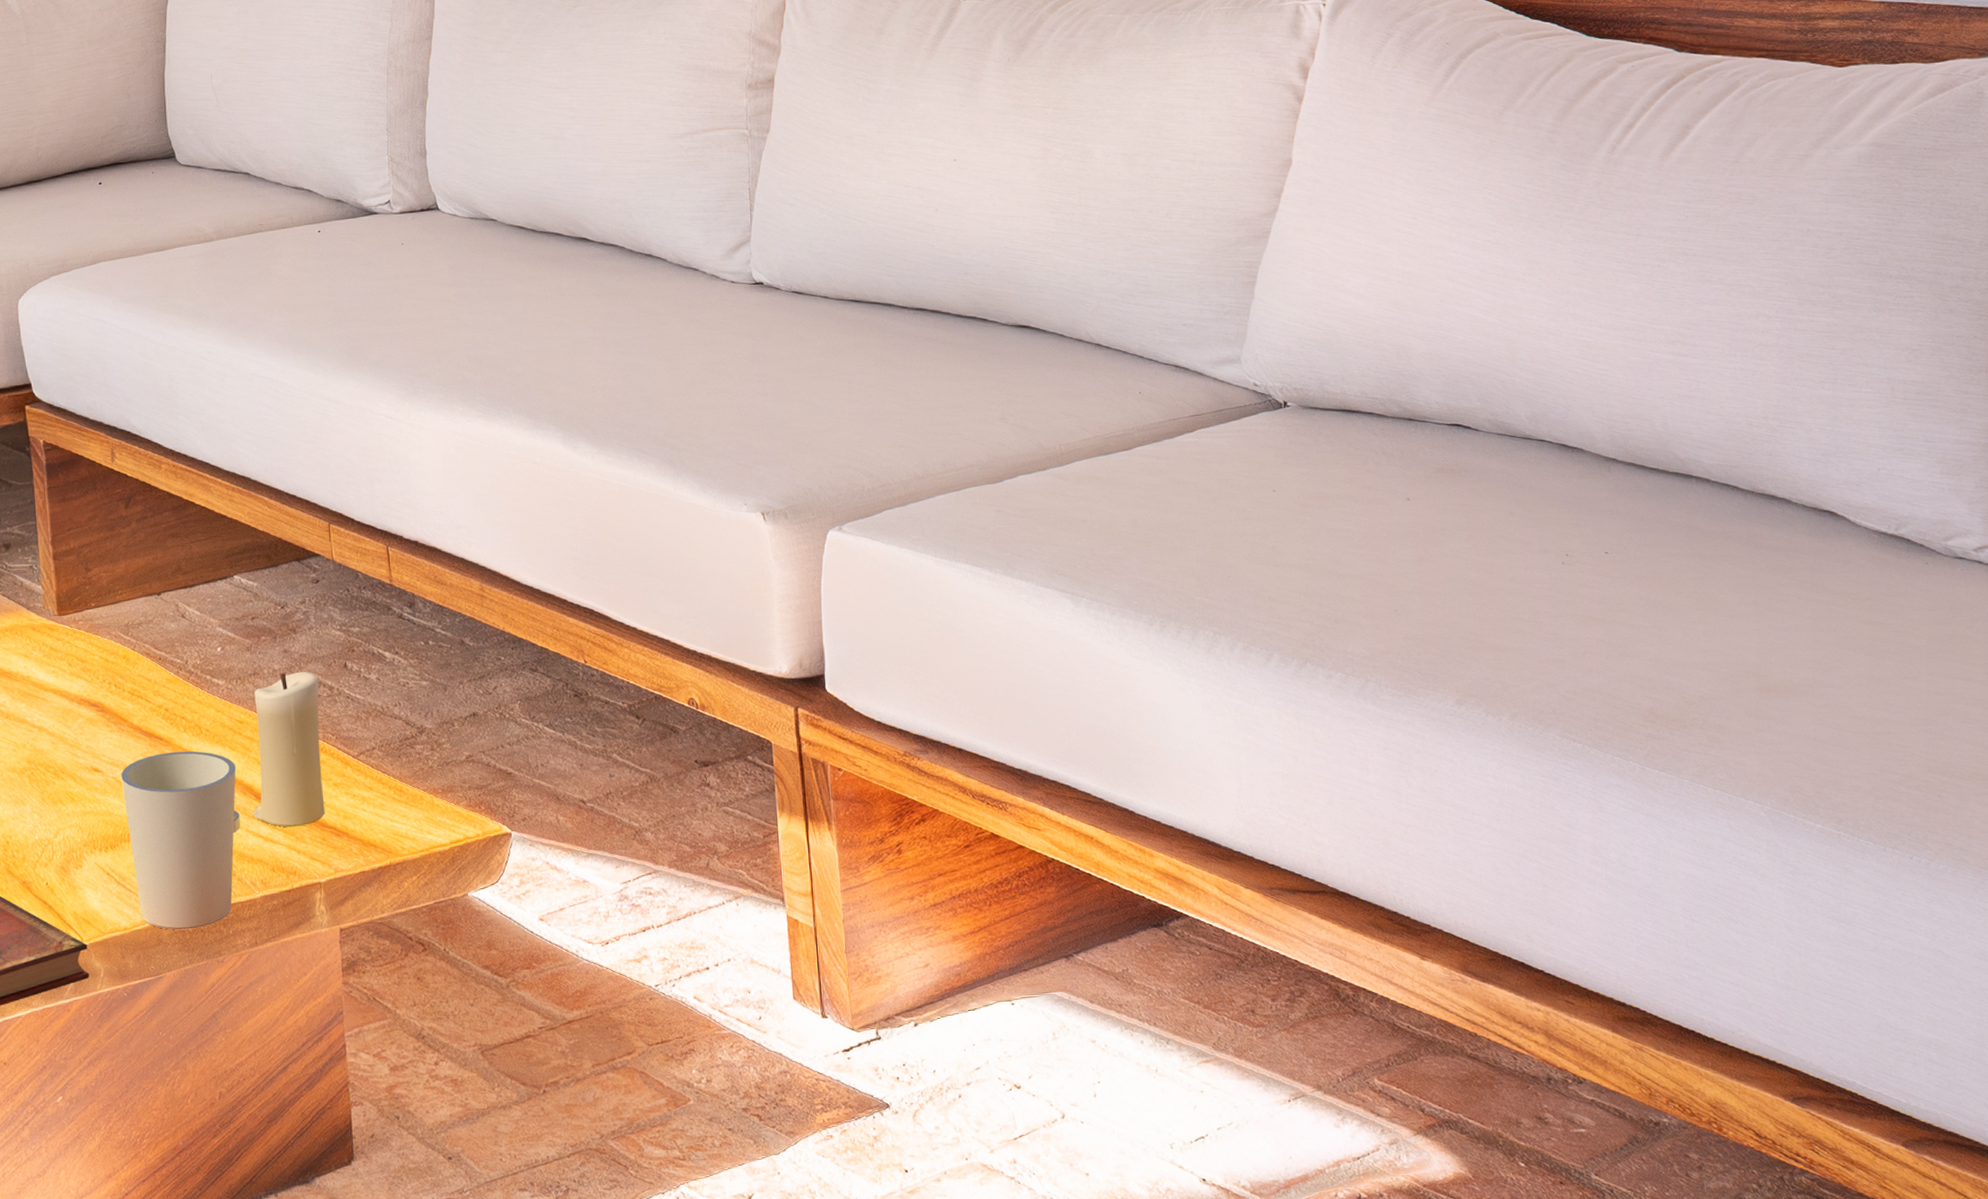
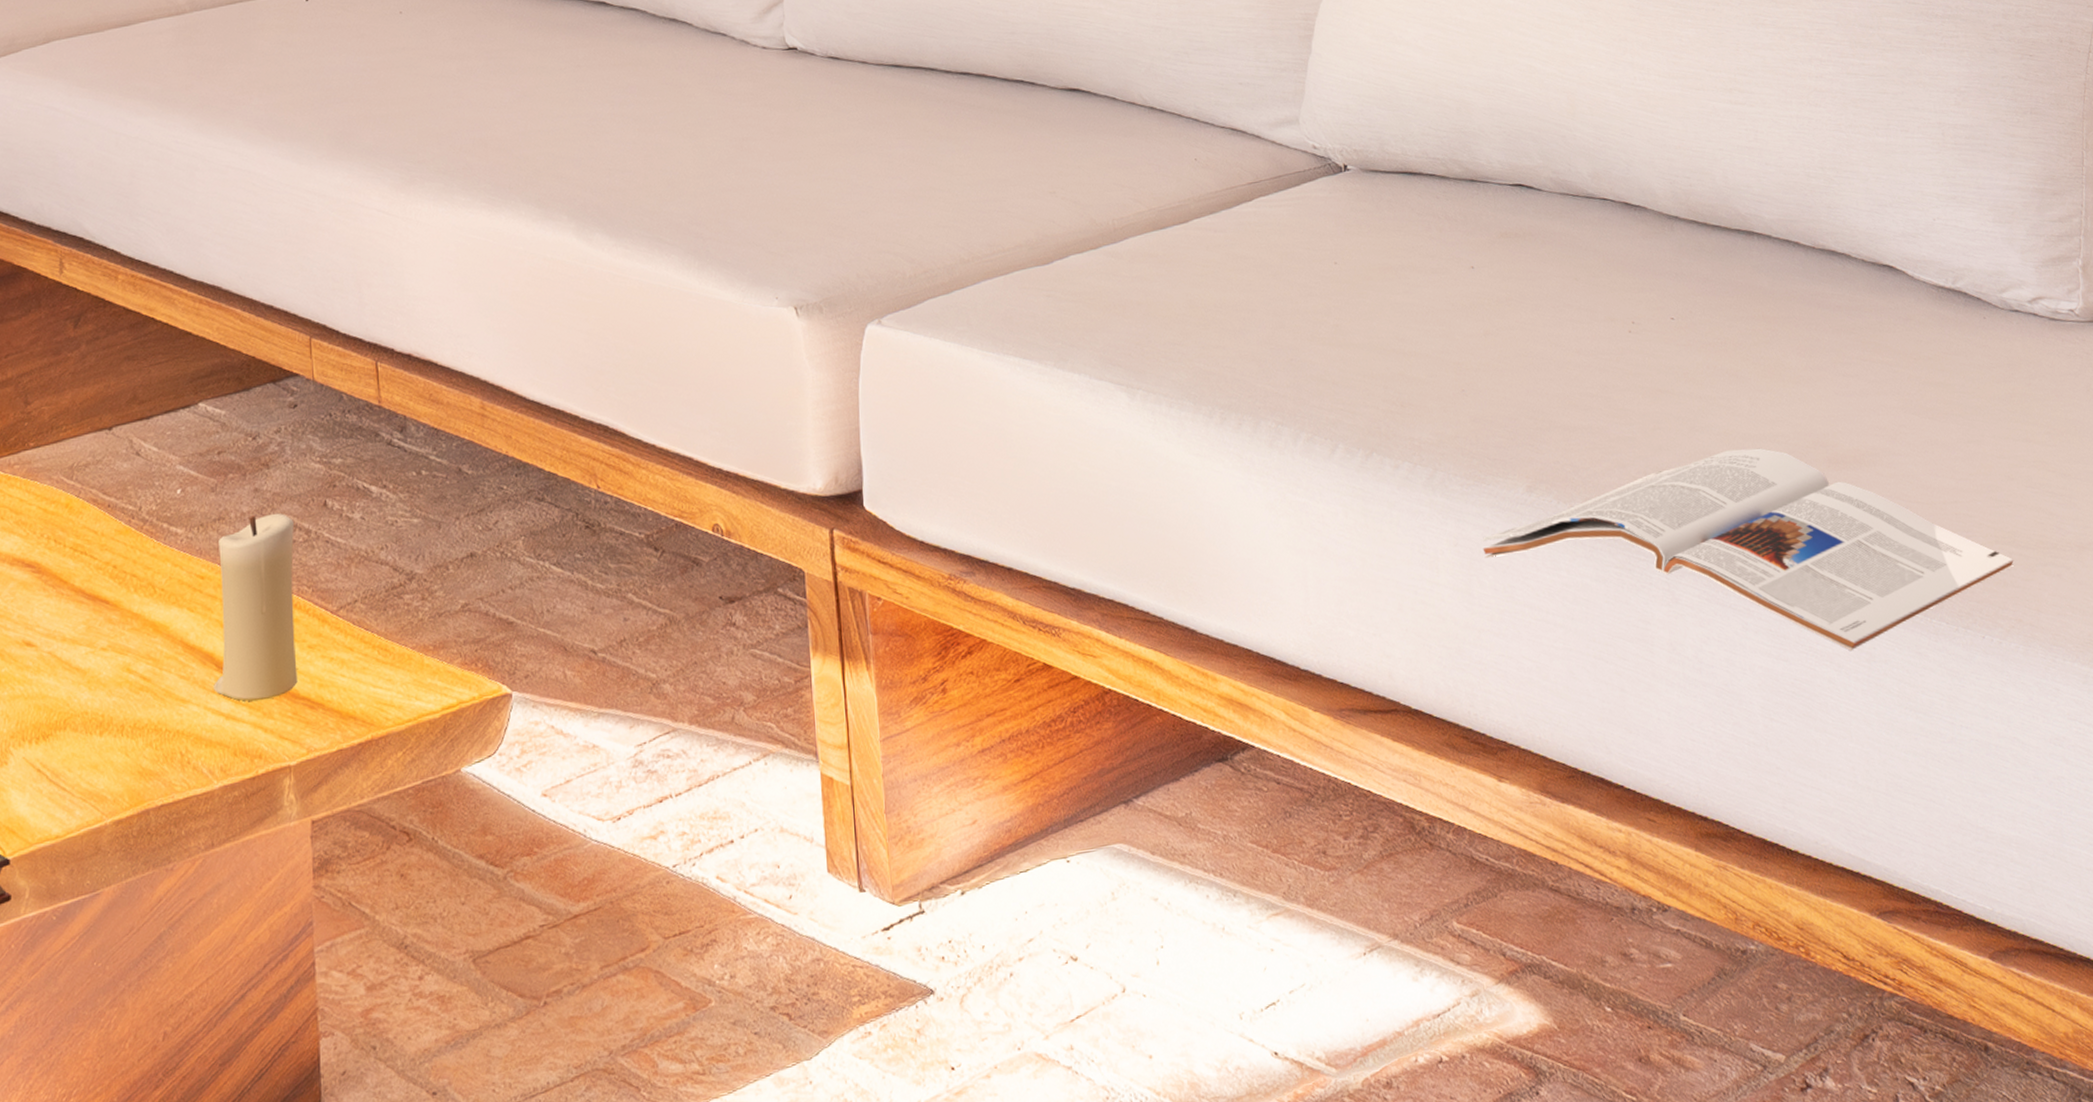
cup: present [121,751,240,930] -> none [58,615,198,835]
magazine: none [1411,674,1946,863] -> present [1483,448,2014,651]

